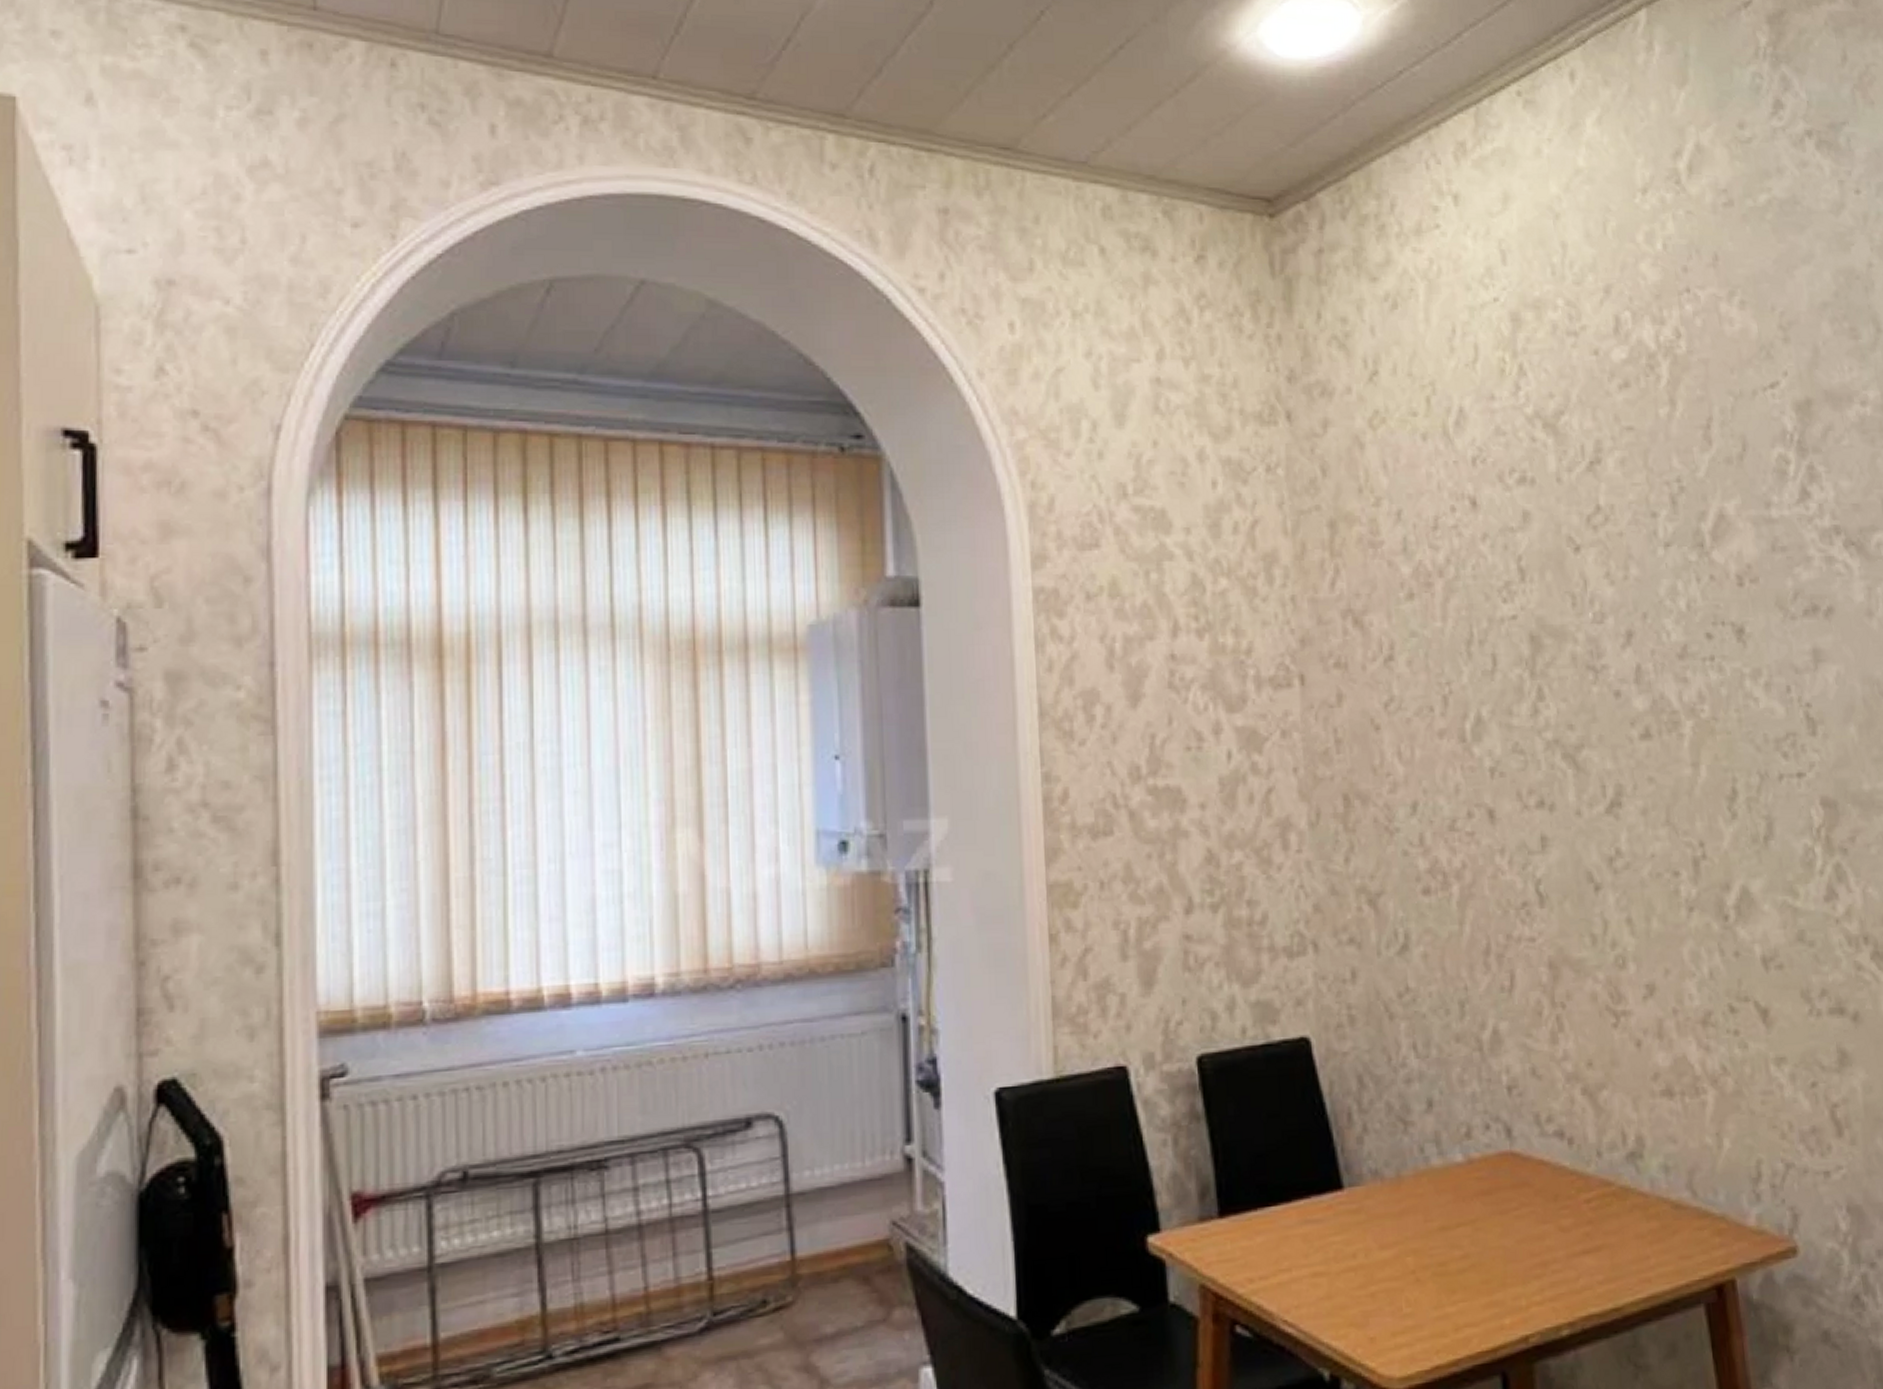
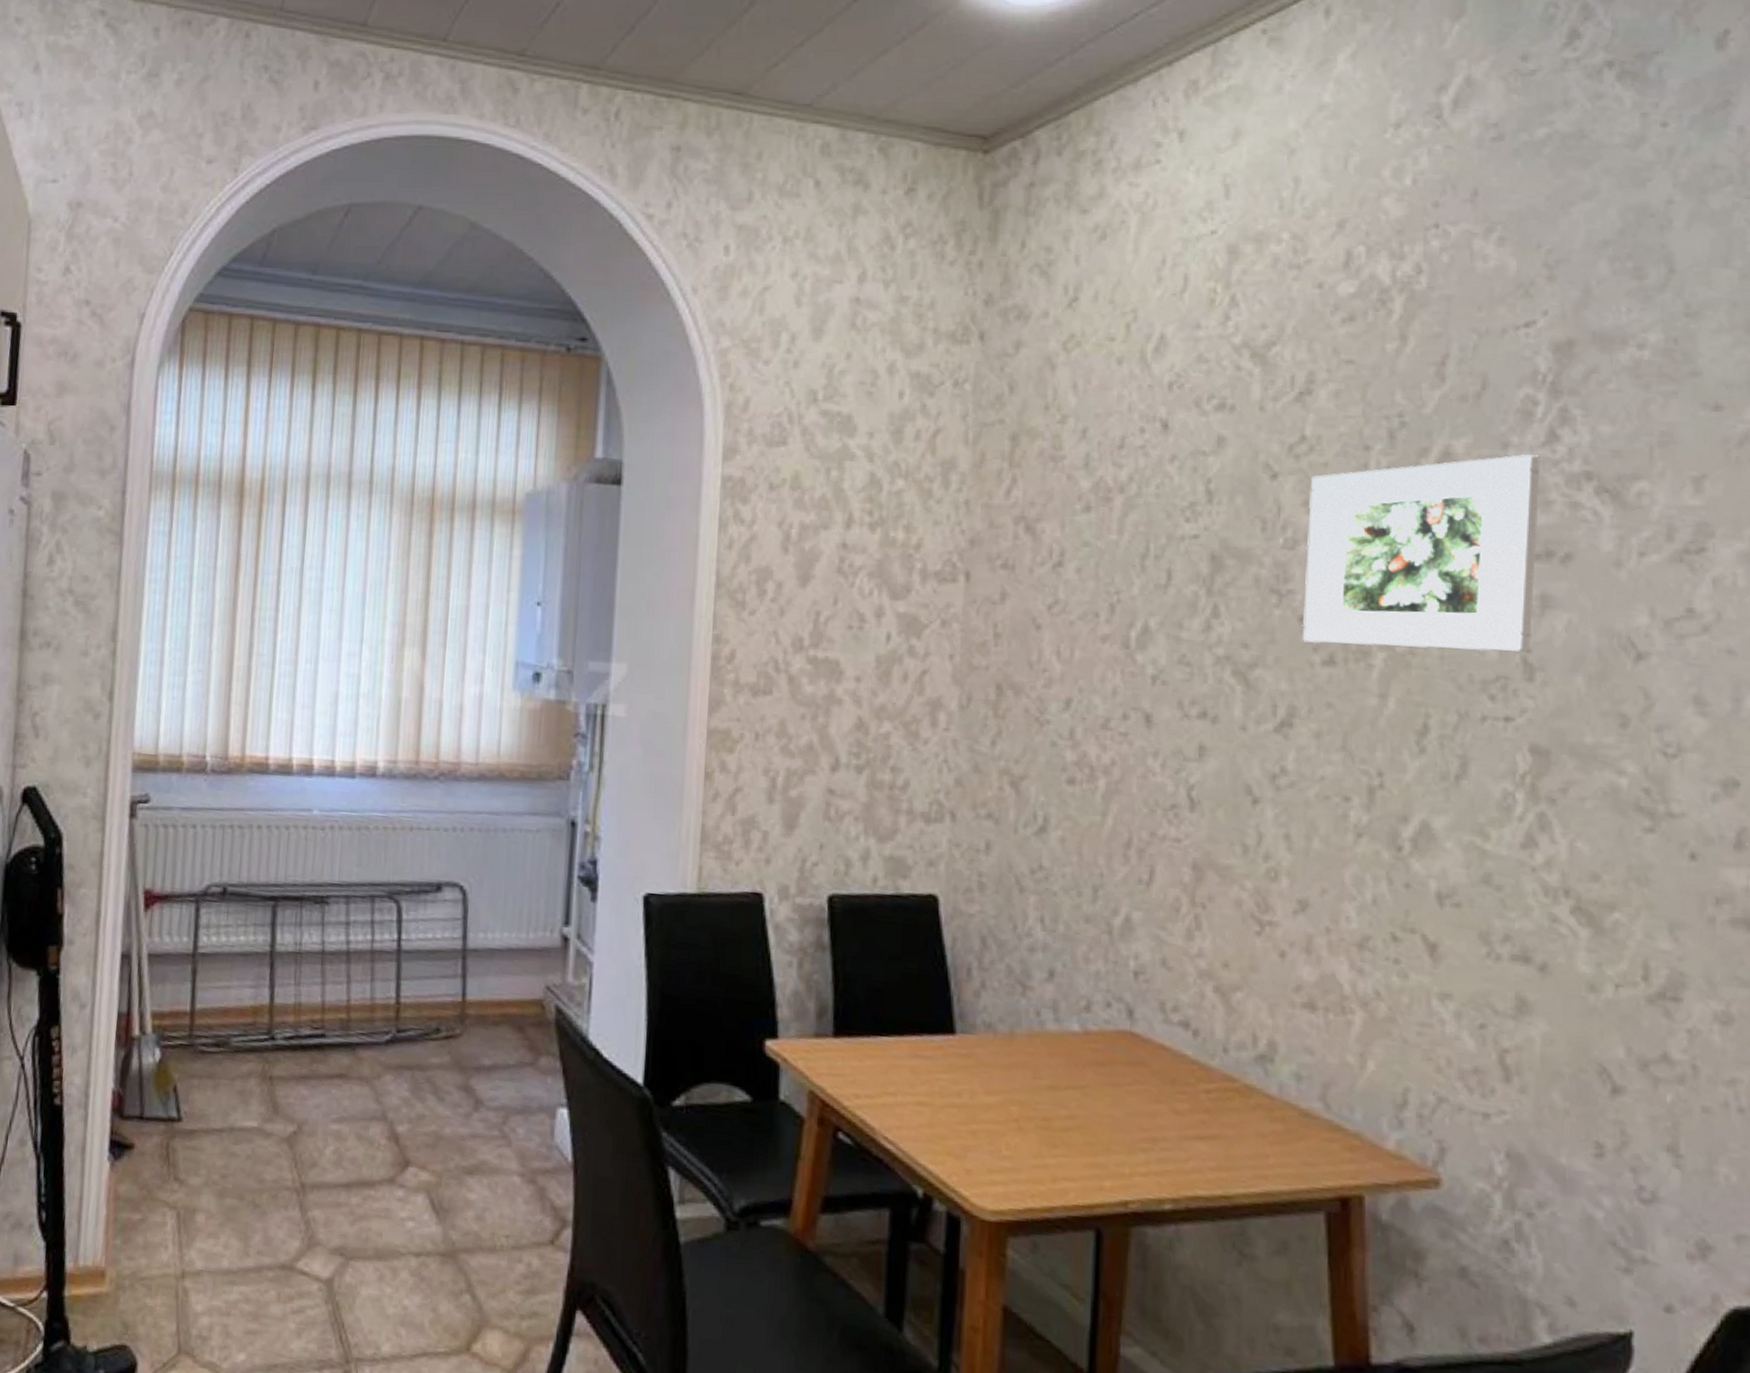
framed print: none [1610,513,1811,718] -> present [1303,454,1540,652]

